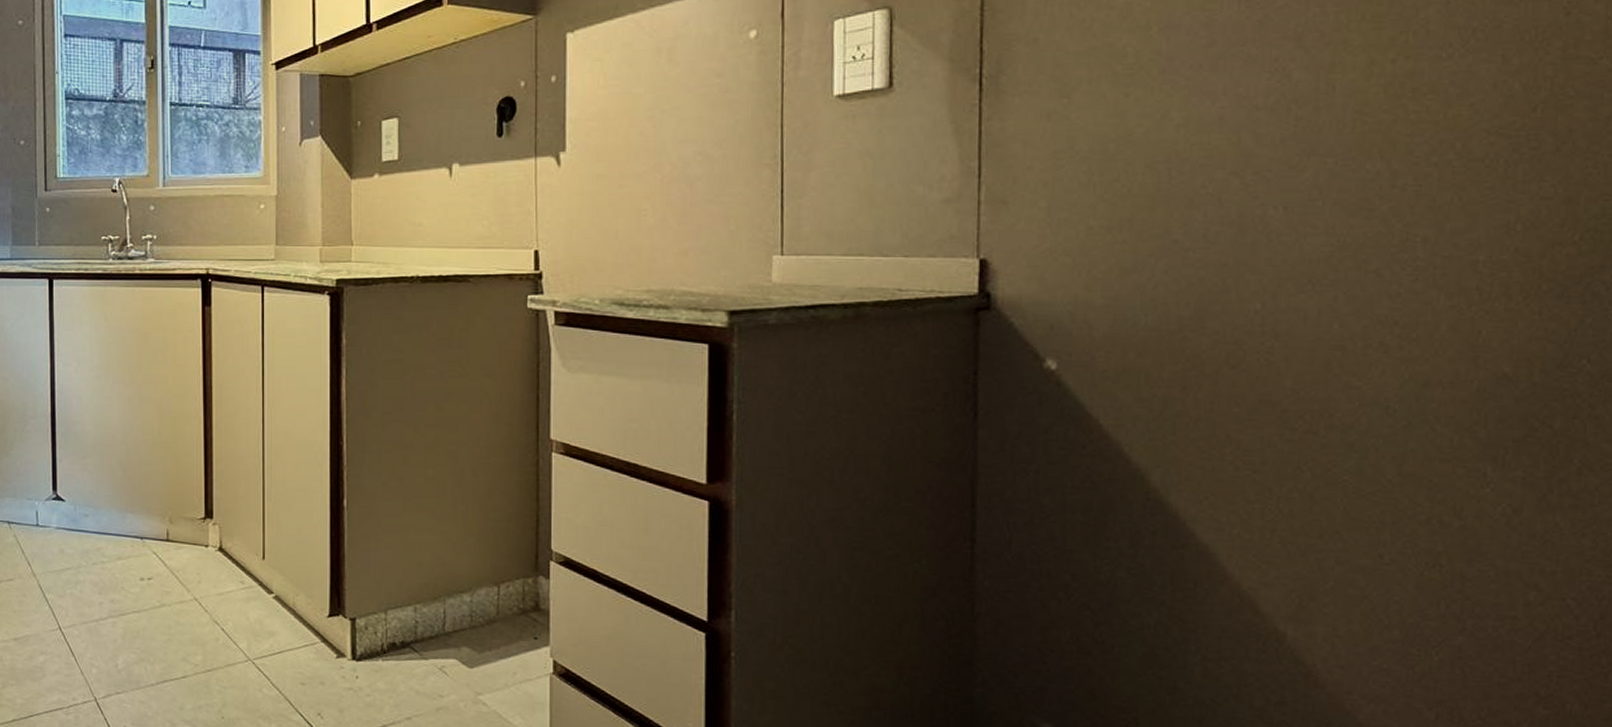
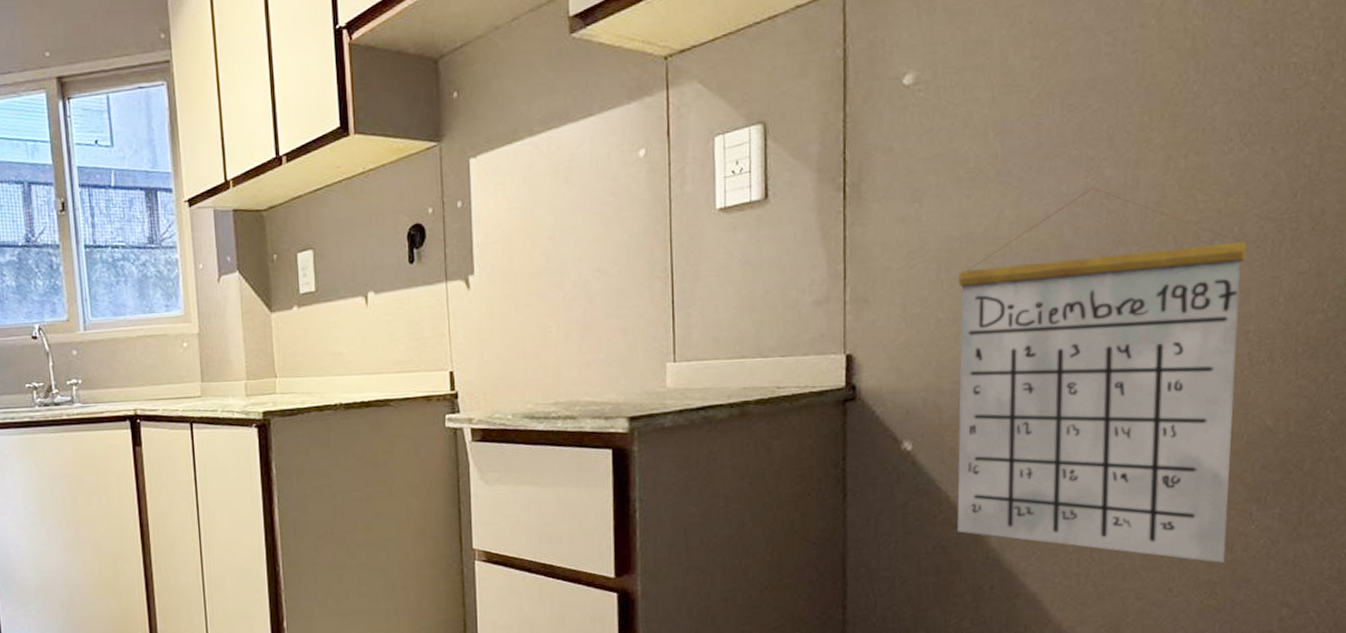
calendar: none [1111,91,1474,530] -> present [957,187,1248,563]

